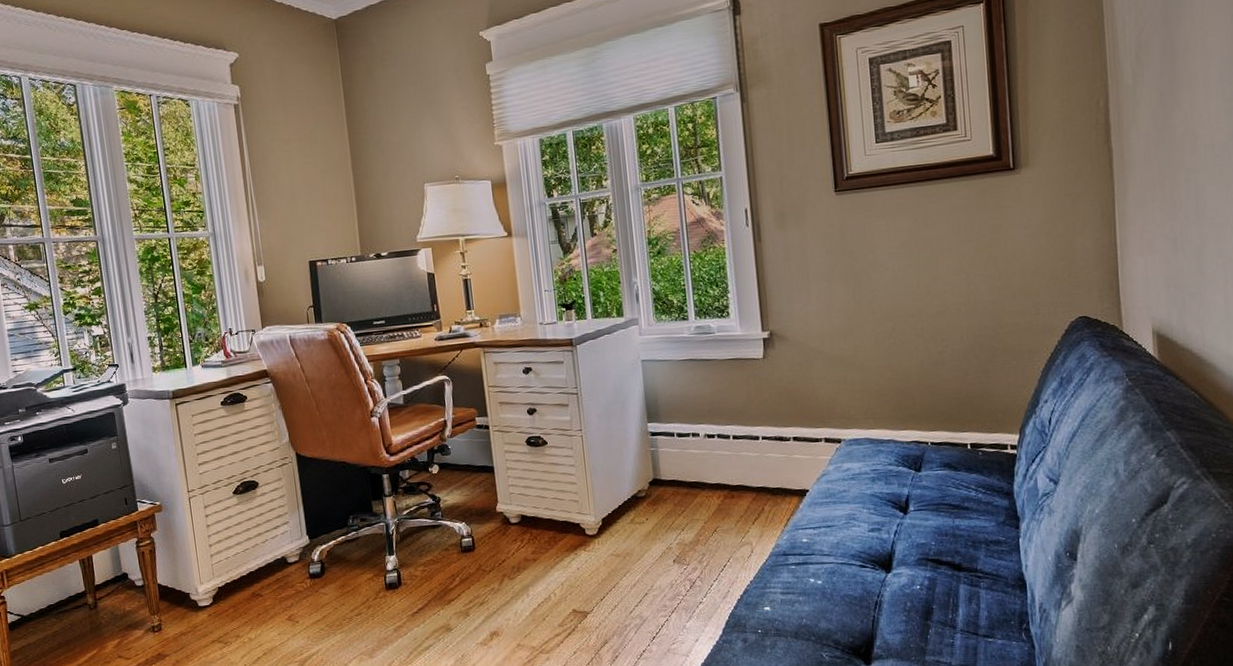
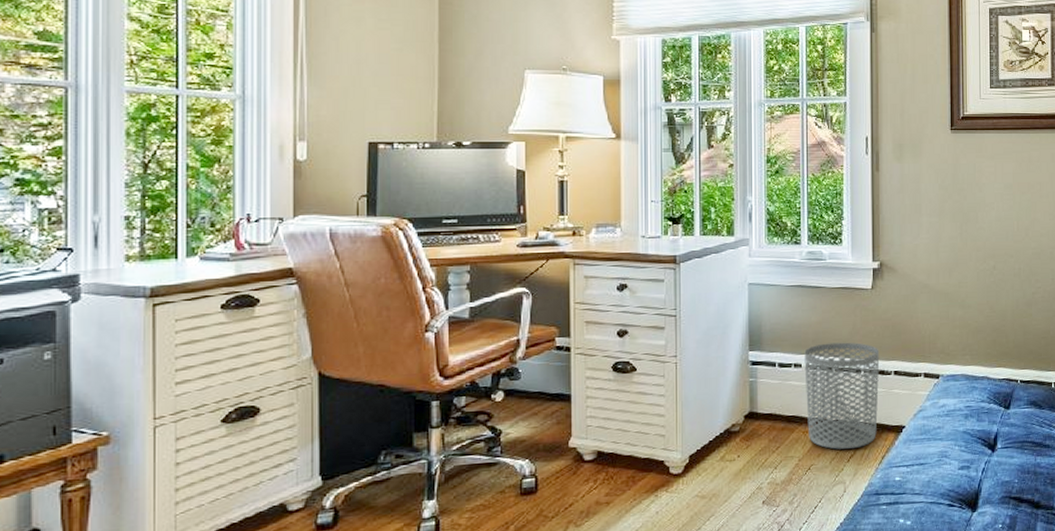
waste bin: none [701,411,780,513] -> present [804,342,880,450]

